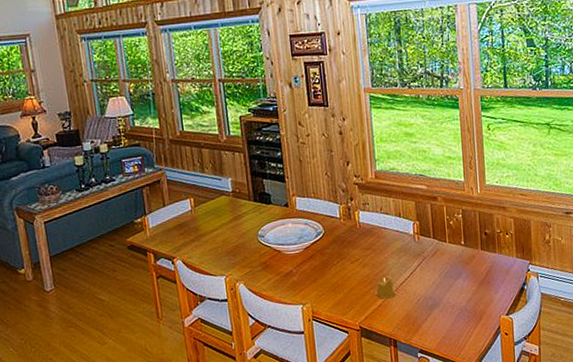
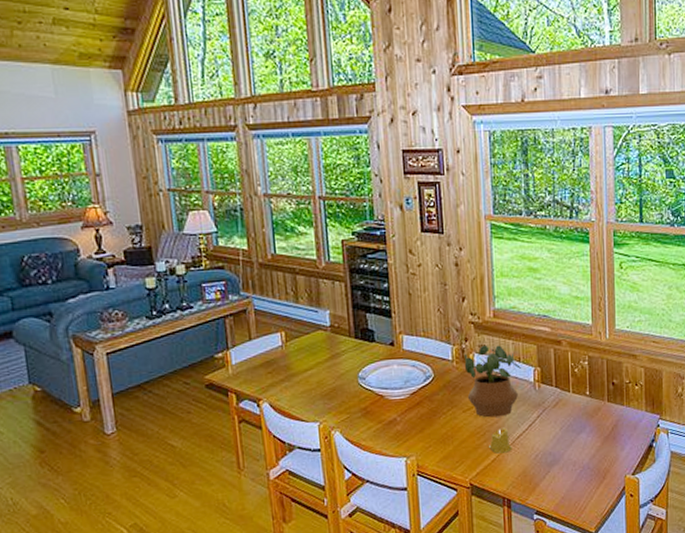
potted plant: none [350,203,401,268] -> present [463,344,521,418]

